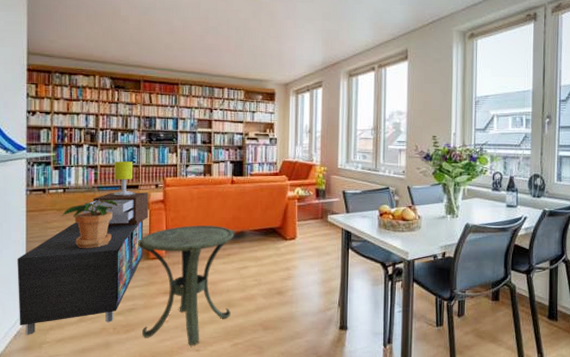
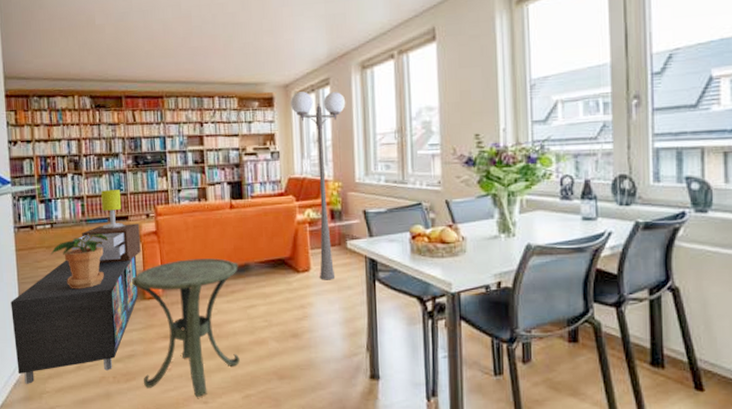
floor lamp: none [288,90,335,247] -> present [290,91,346,280]

